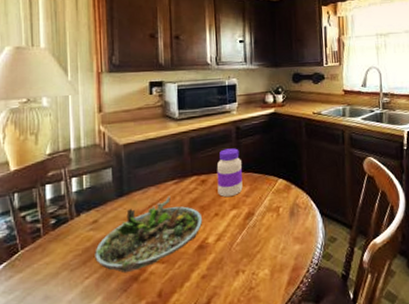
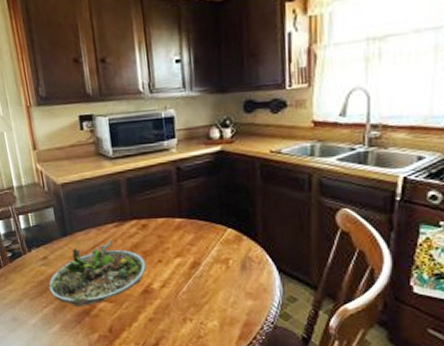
jar: present [216,148,243,198] -> none [157,191,187,245]

